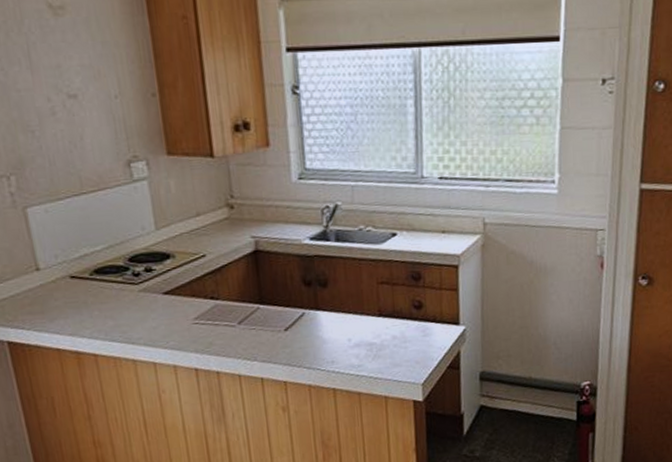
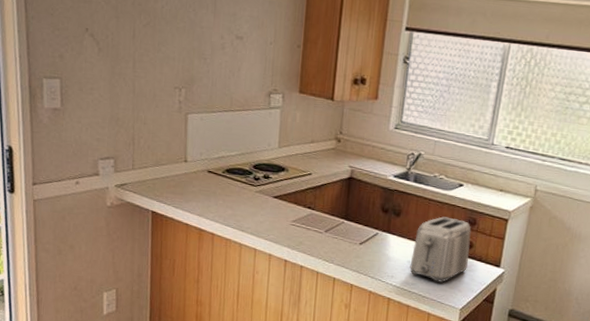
toaster: none [351,276,421,358] -> present [410,216,471,282]

